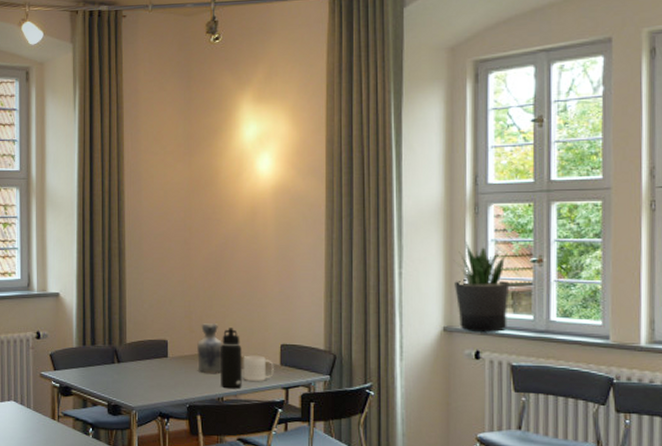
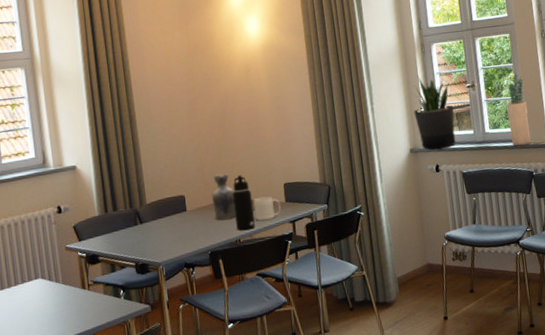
vase: none [585,250,616,344] -> present [506,72,532,146]

